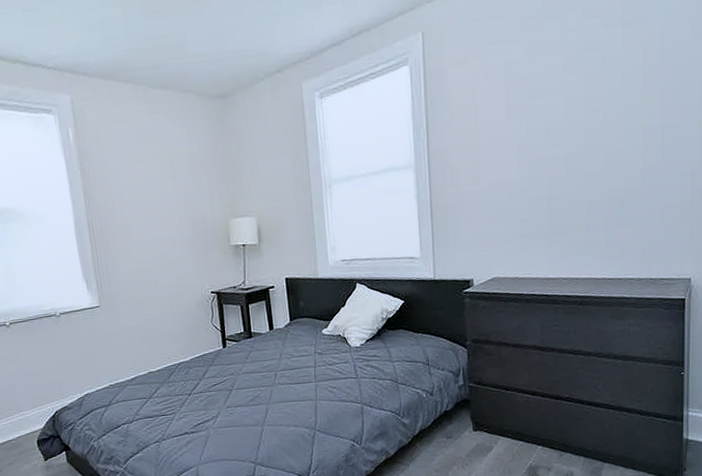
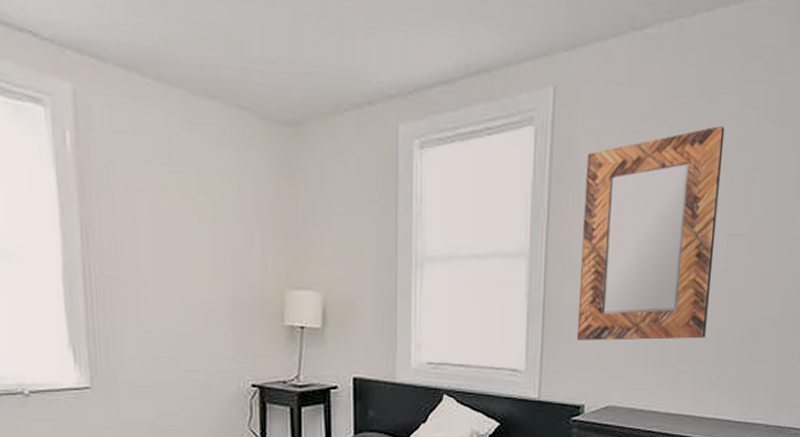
home mirror: none [455,36,574,228] -> present [576,125,725,341]

